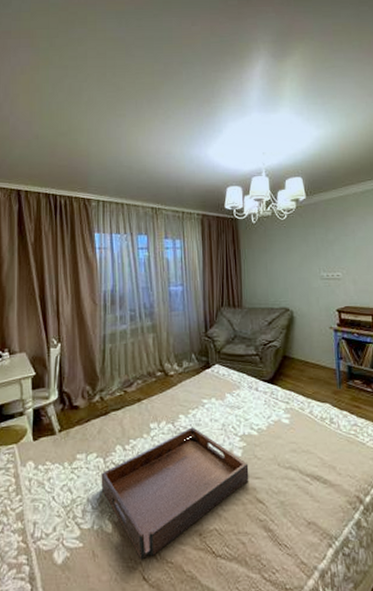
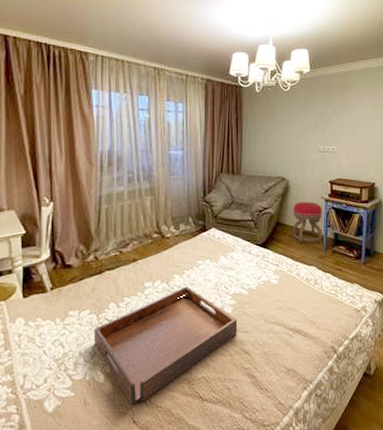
stool: none [300,332,335,377] -> present [292,202,323,242]

